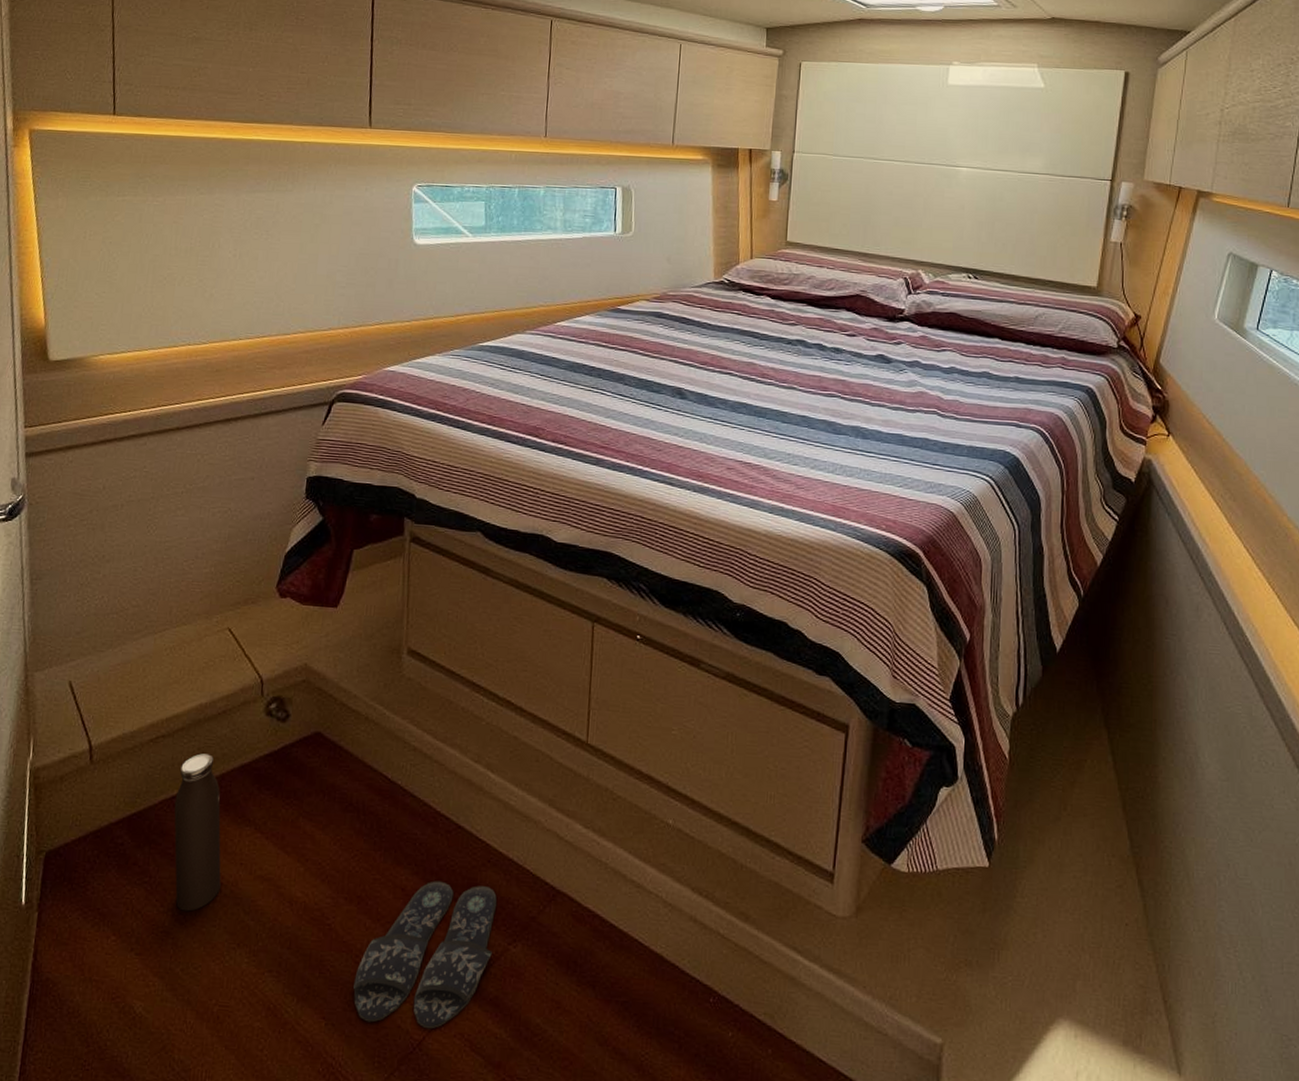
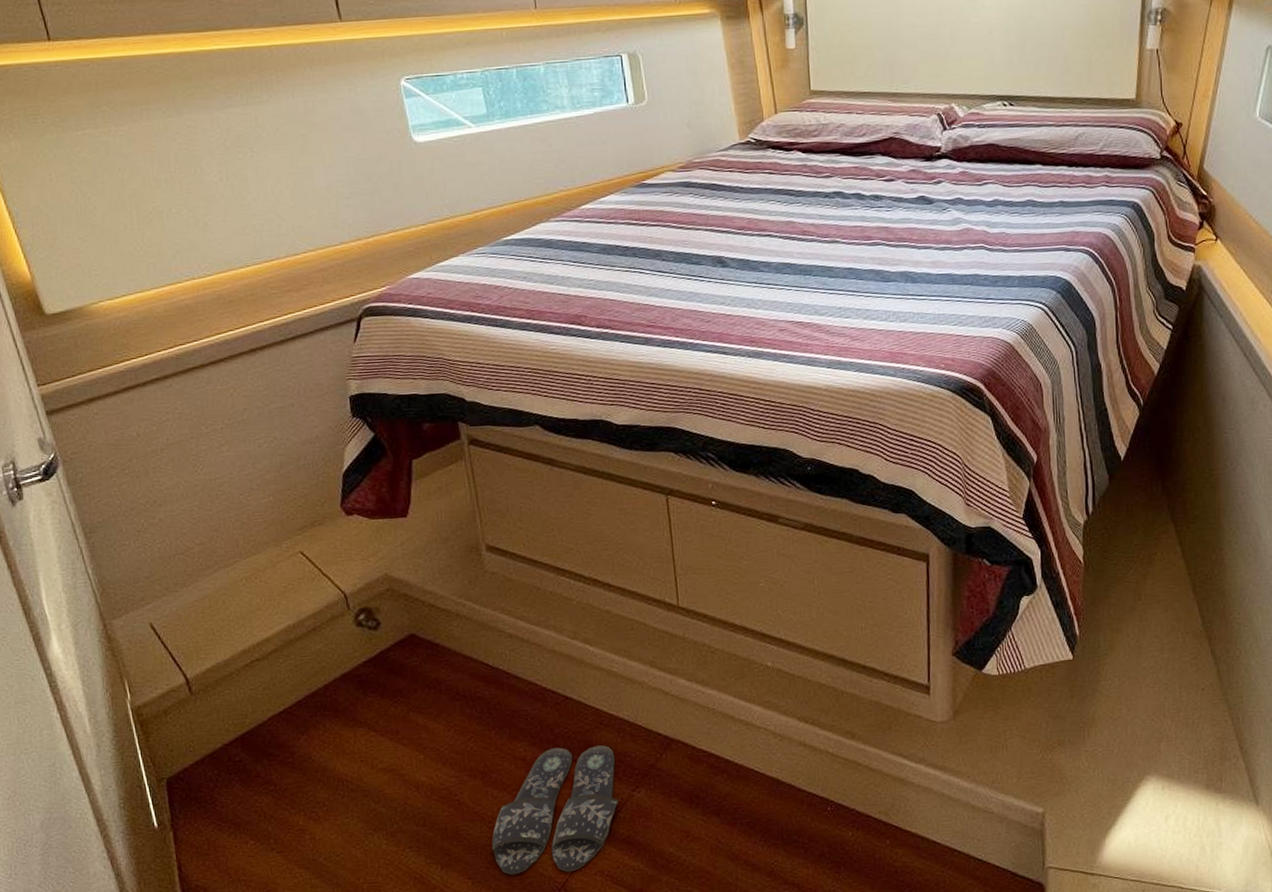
water bottle: present [174,753,221,912] -> none [281,669,346,810]

